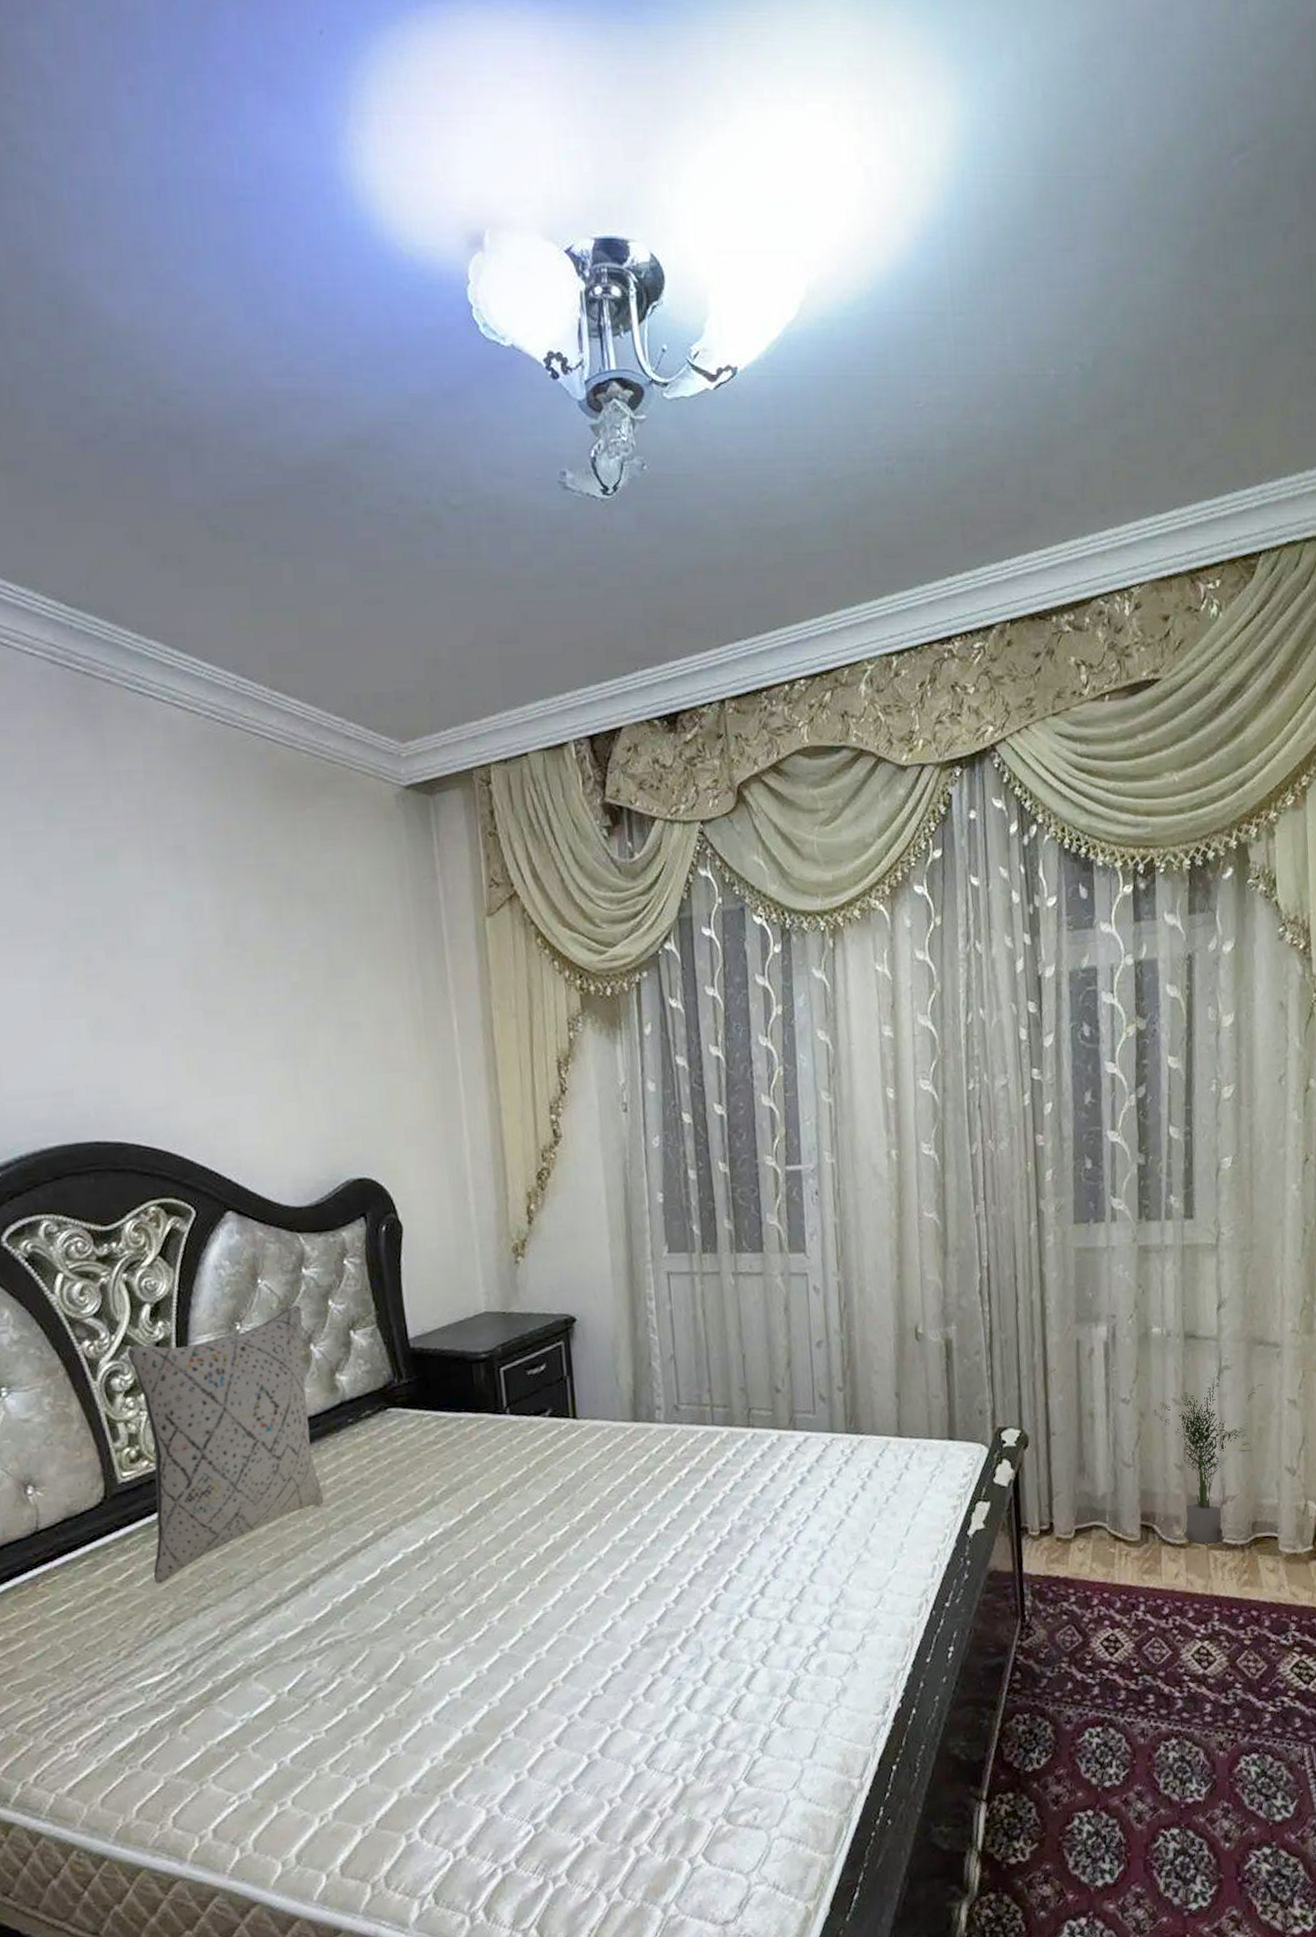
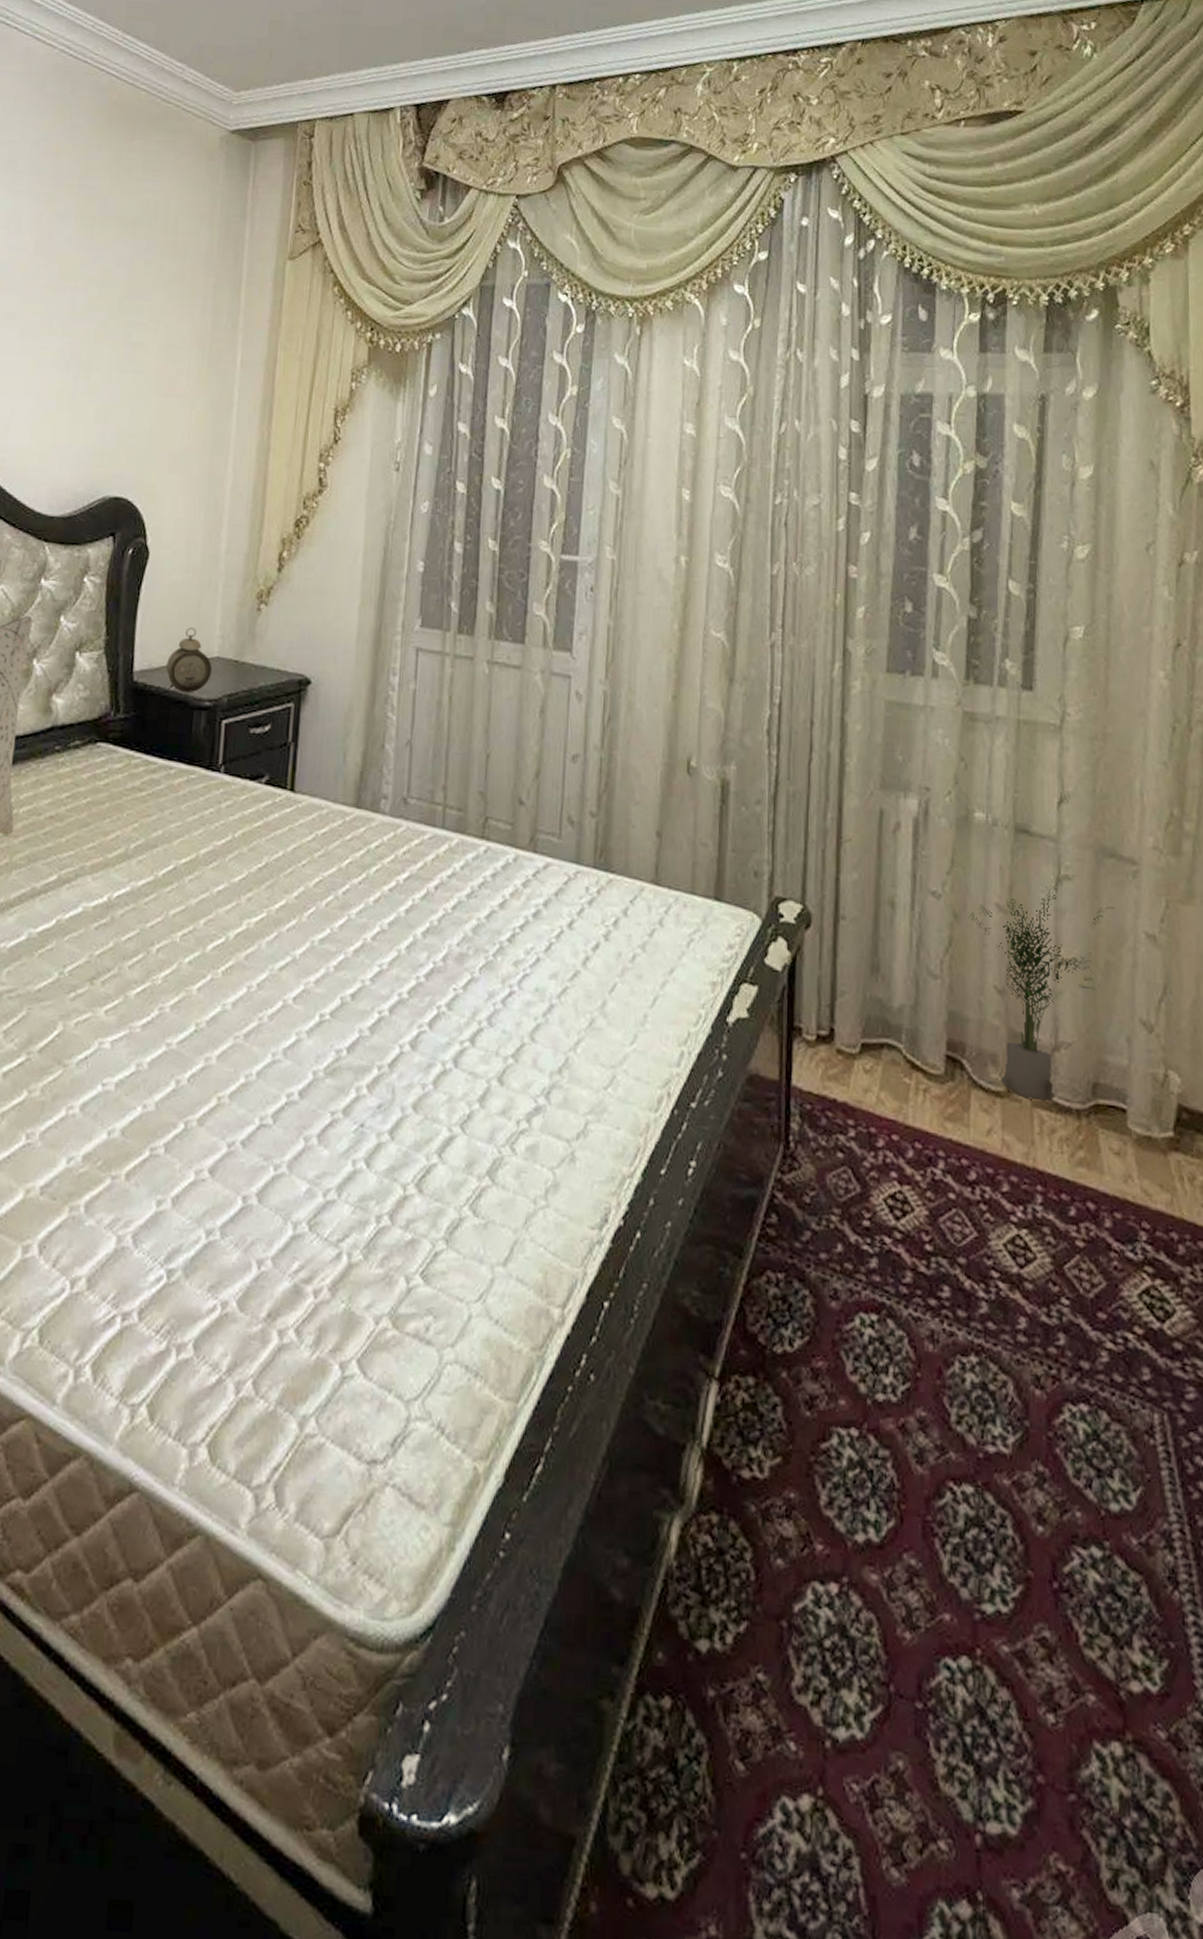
alarm clock: none [438,1289,483,1350] -> present [166,627,213,694]

